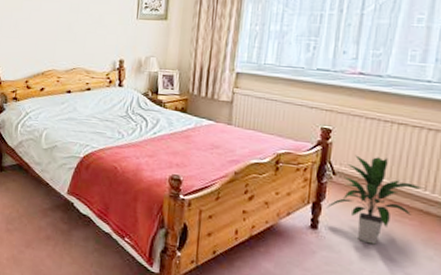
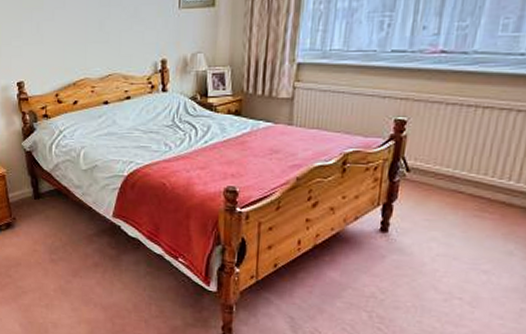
indoor plant: present [326,155,423,245] -> none [398,147,507,244]

